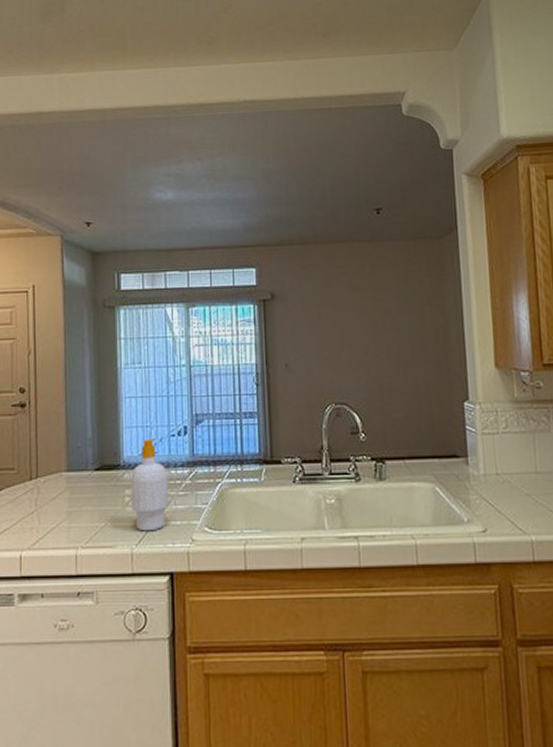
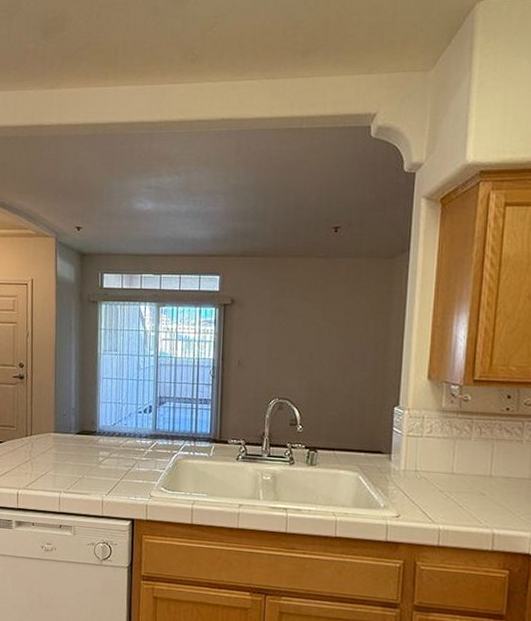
soap bottle: present [131,438,169,532] -> none [103,413,134,486]

